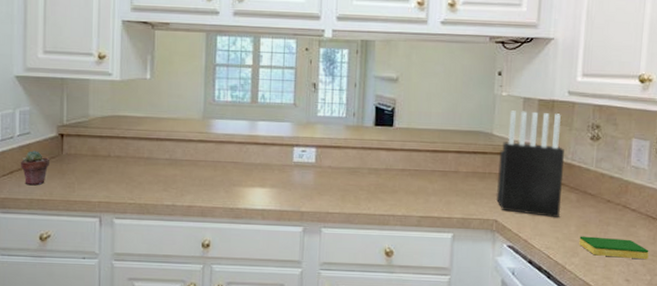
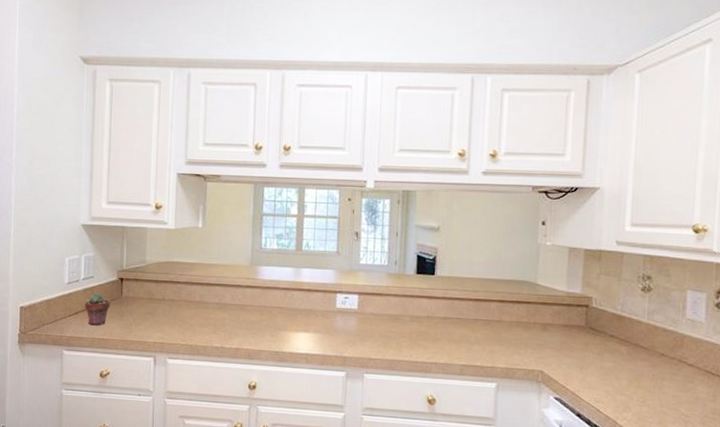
knife block: present [496,110,564,217] -> none [542,260,613,370]
dish sponge: present [579,236,649,260] -> none [631,390,709,418]

